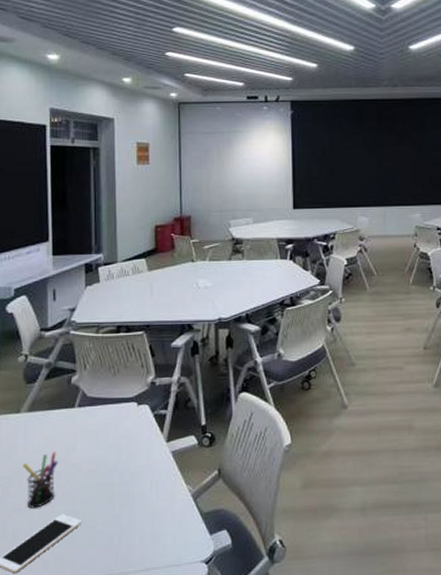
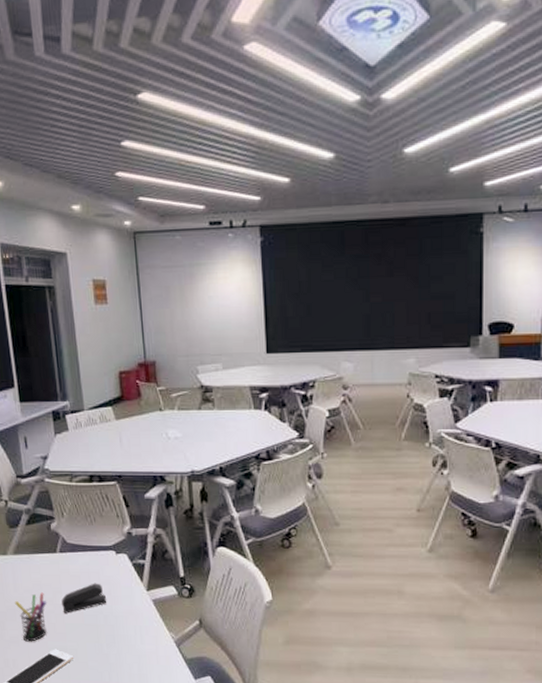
stapler: none [75,437,124,473] -> present [61,583,107,614]

